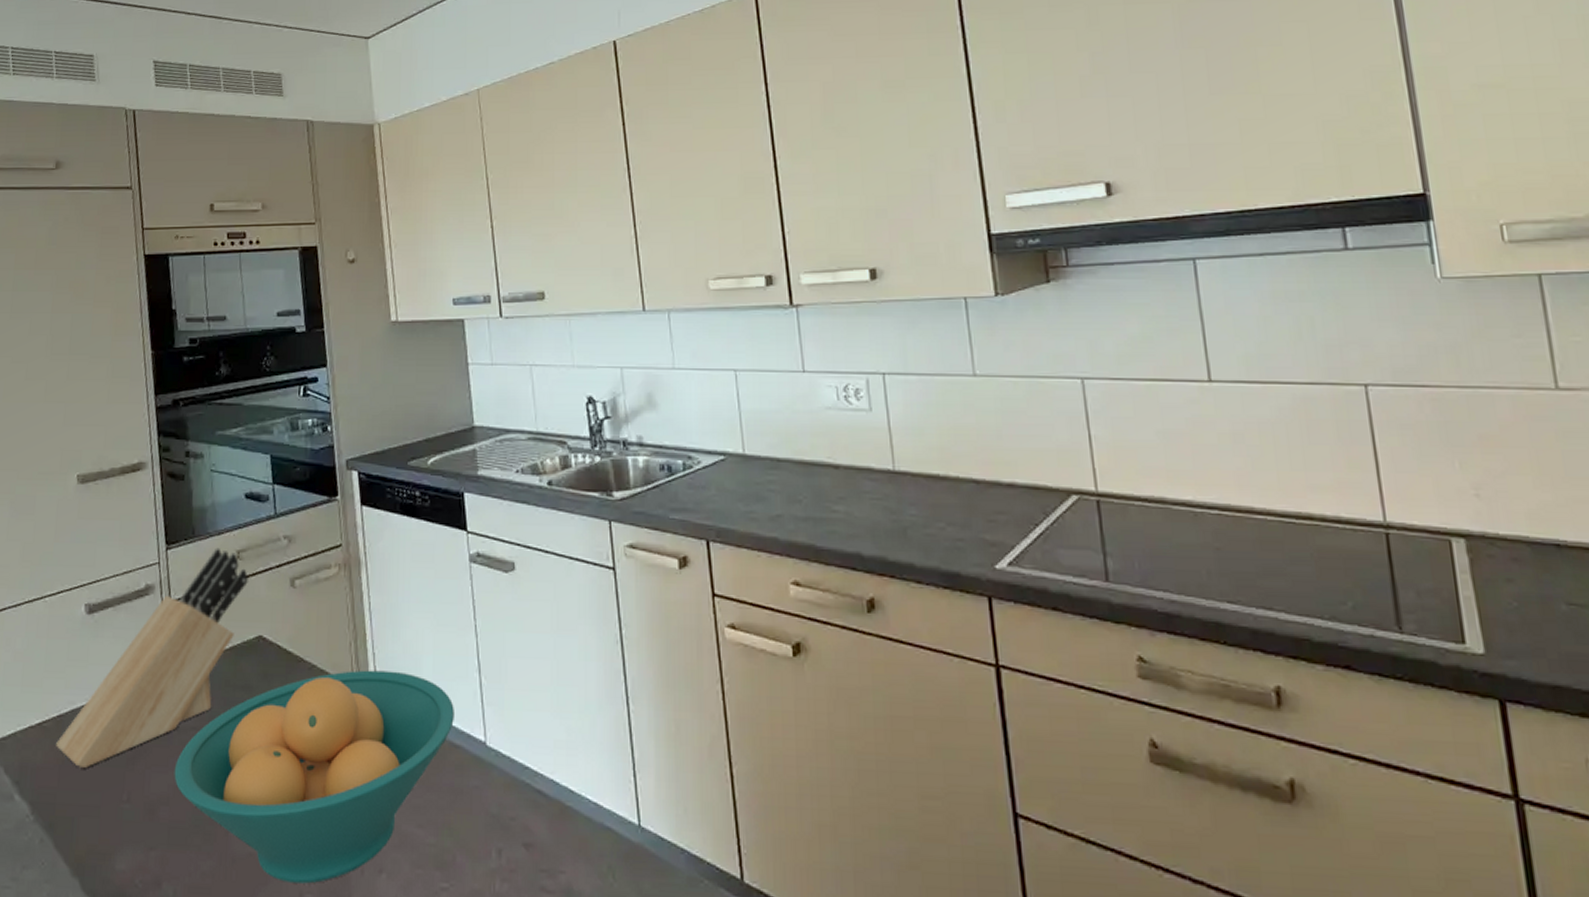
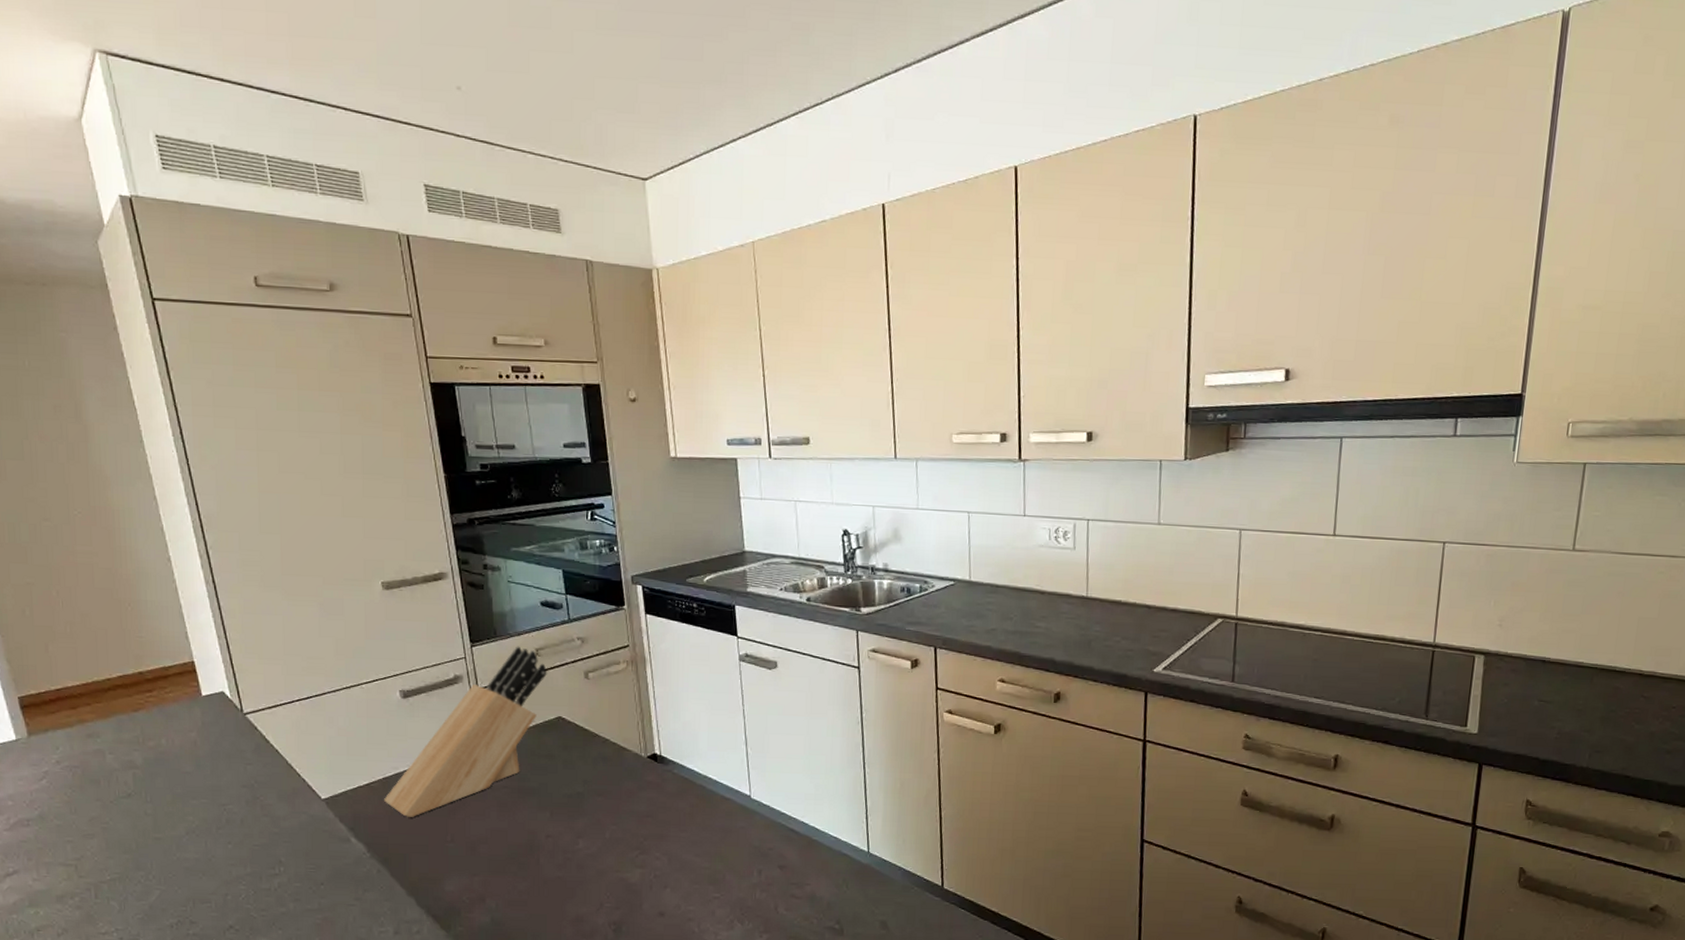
fruit bowl: present [174,670,454,884] -> none [490,743,725,897]

